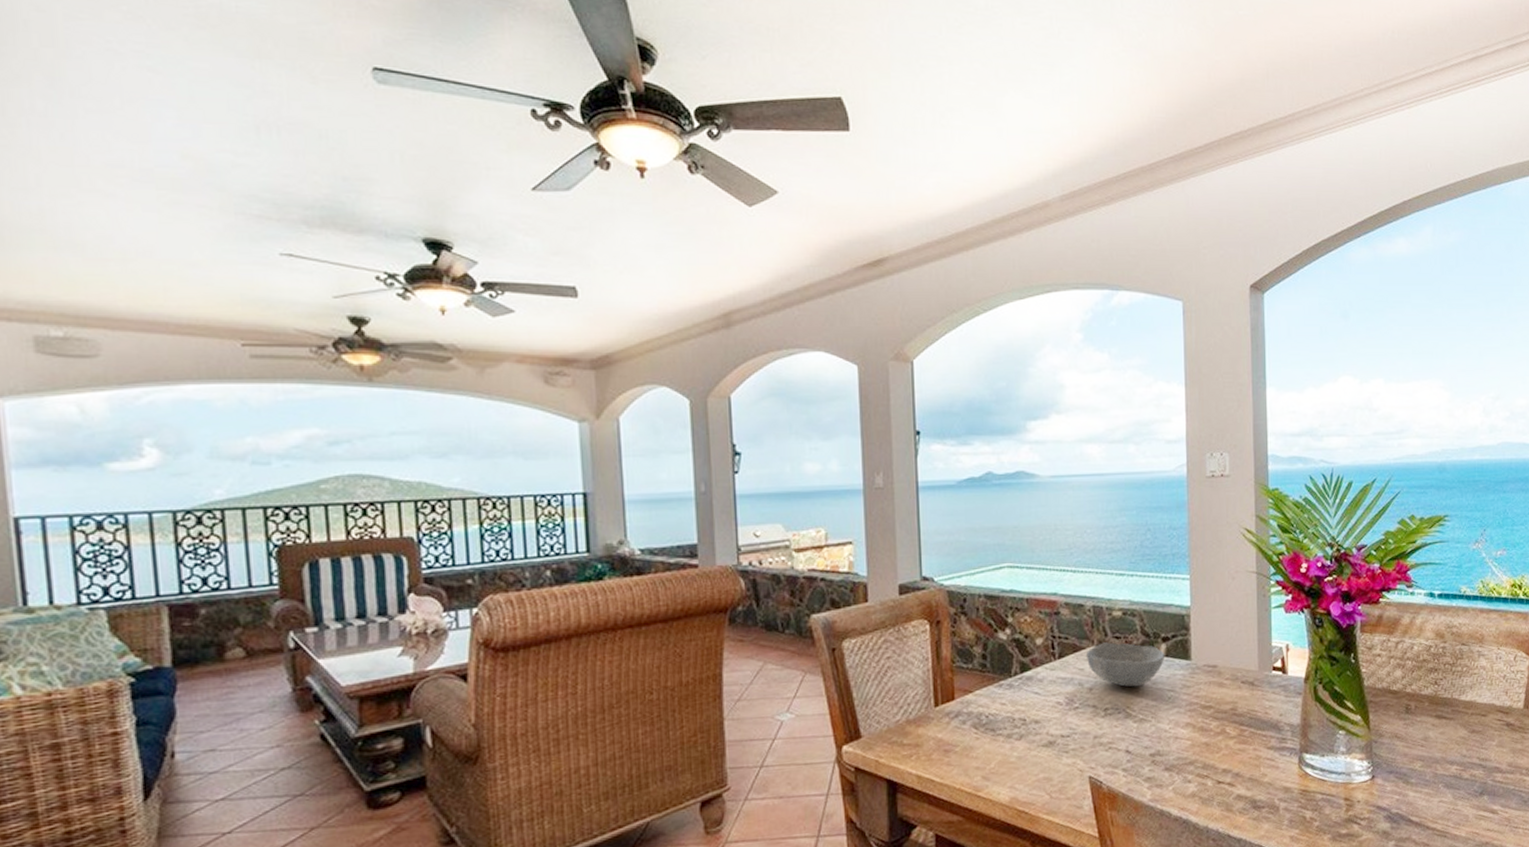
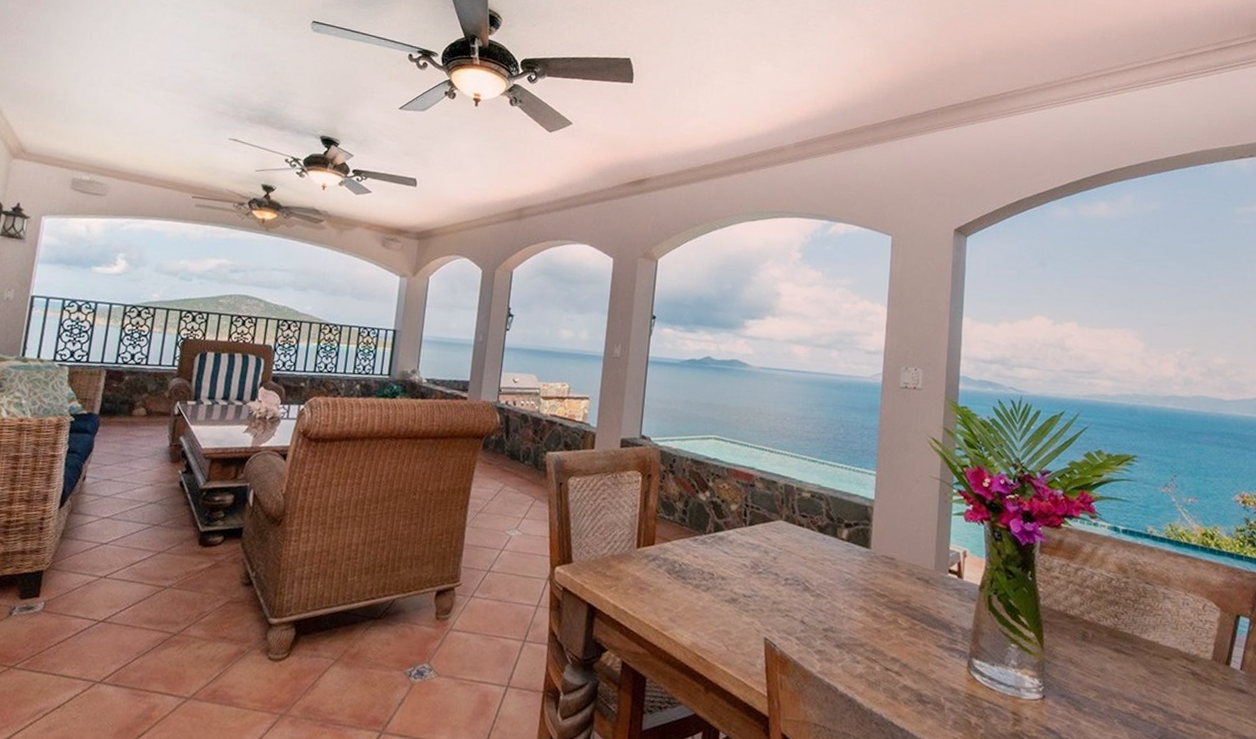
bowl: present [1086,642,1165,687] -> none [773,518,847,564]

